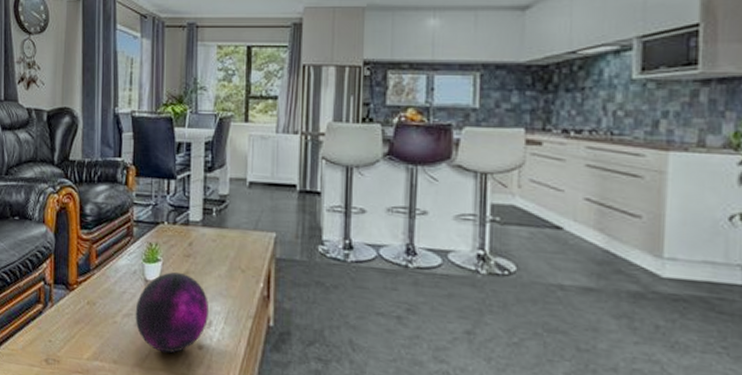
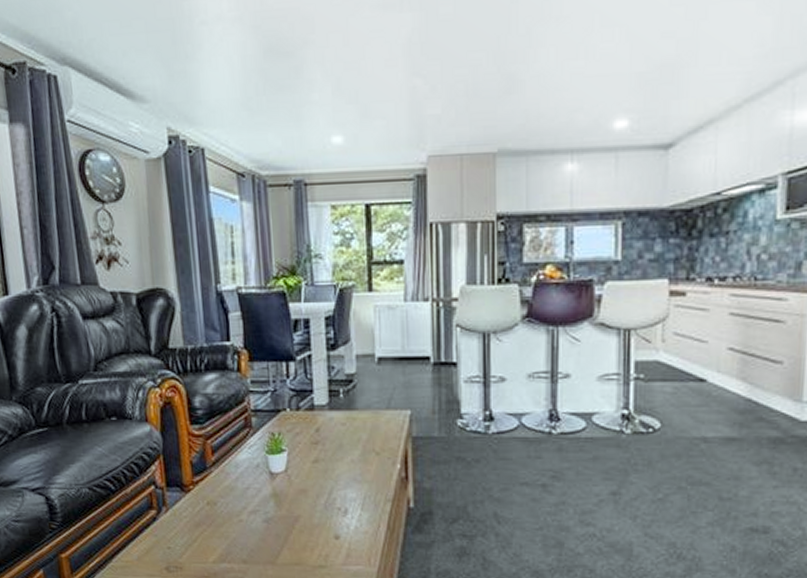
decorative orb: present [135,272,210,354] -> none [262,462,344,547]

